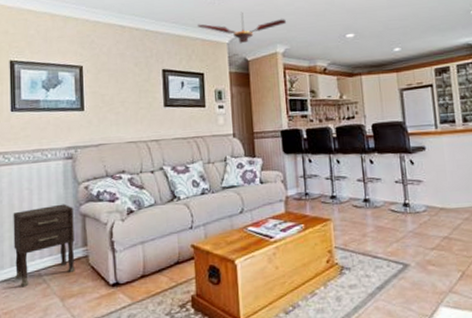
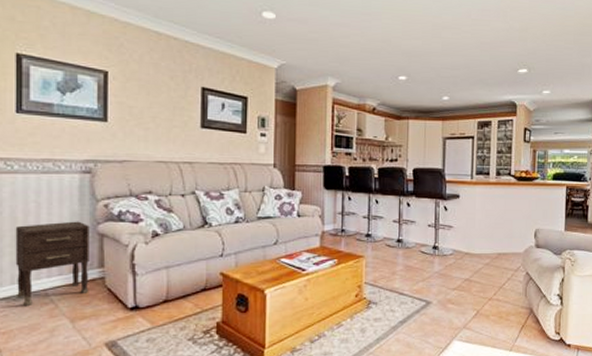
ceiling fan: present [198,11,287,44] -> none [245,36,341,71]

